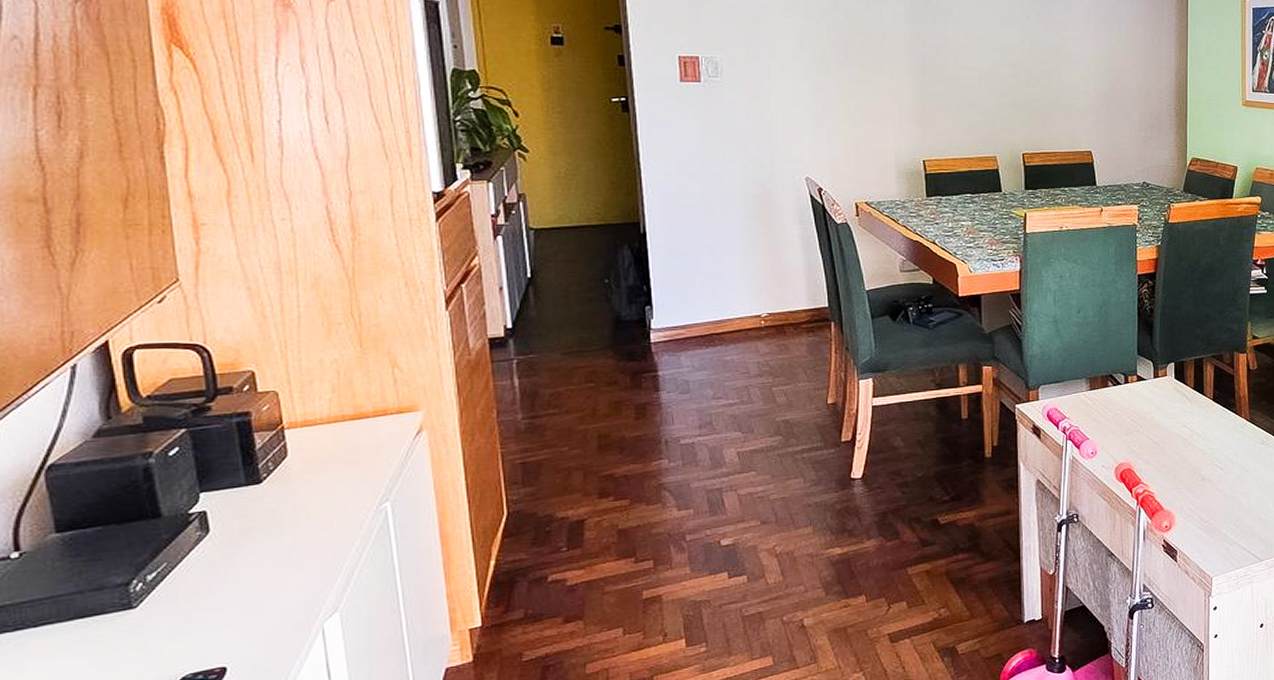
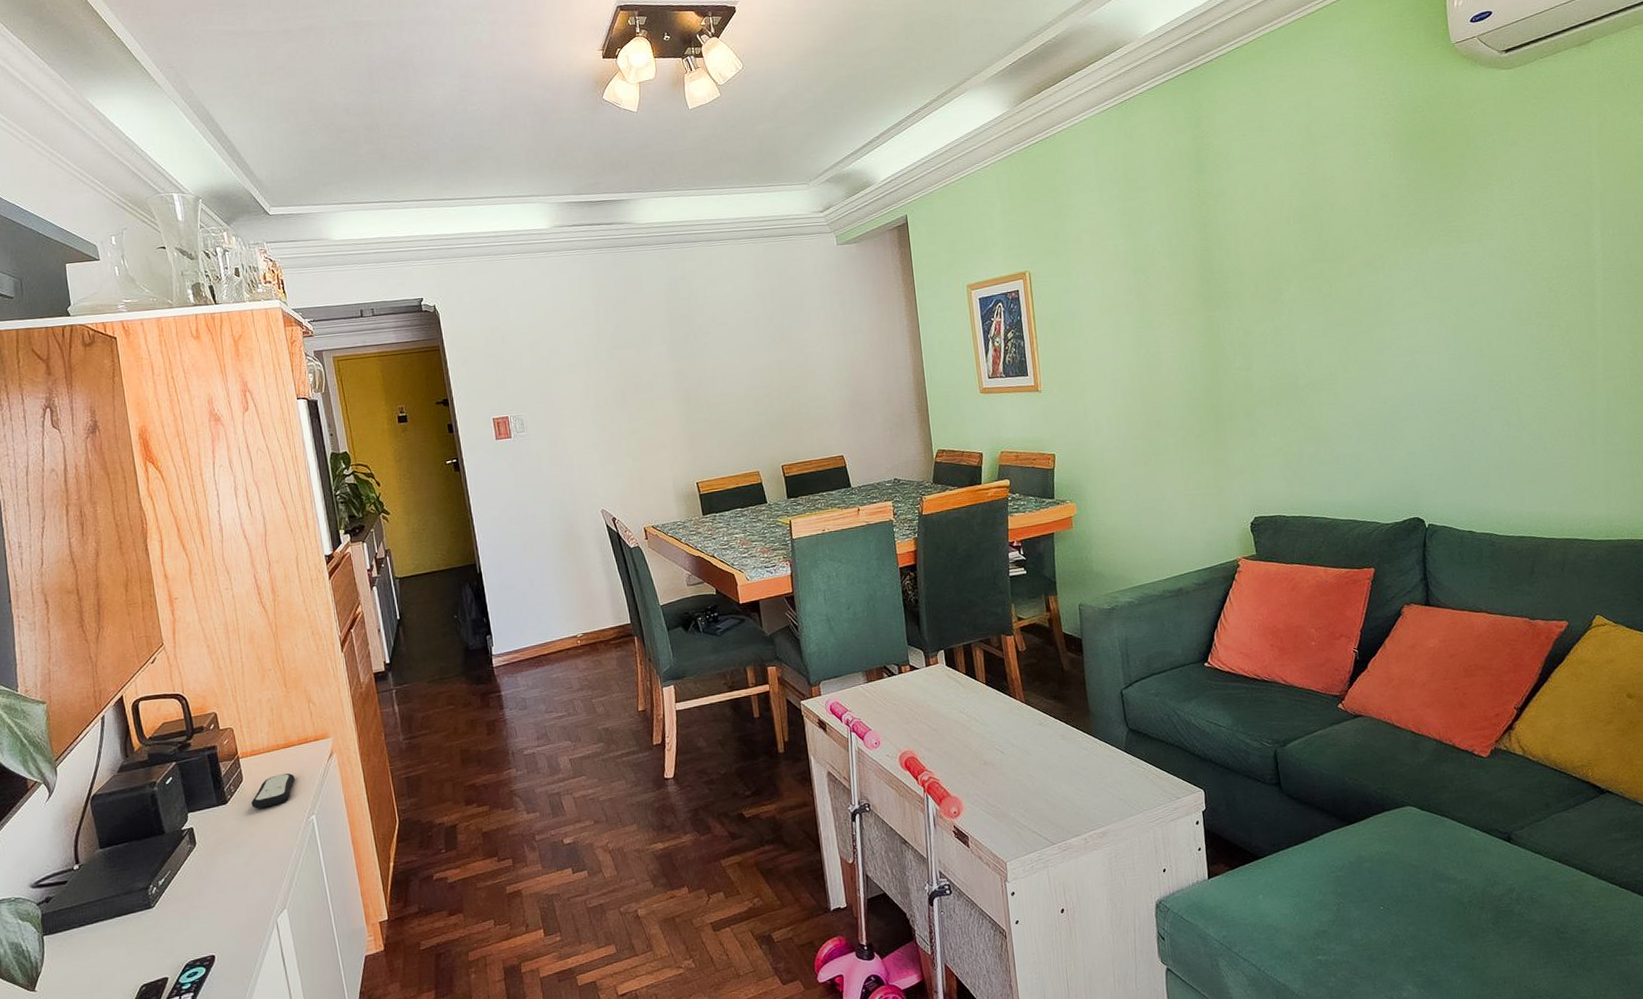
remote control: none [298,450,365,492] -> present [251,772,295,809]

